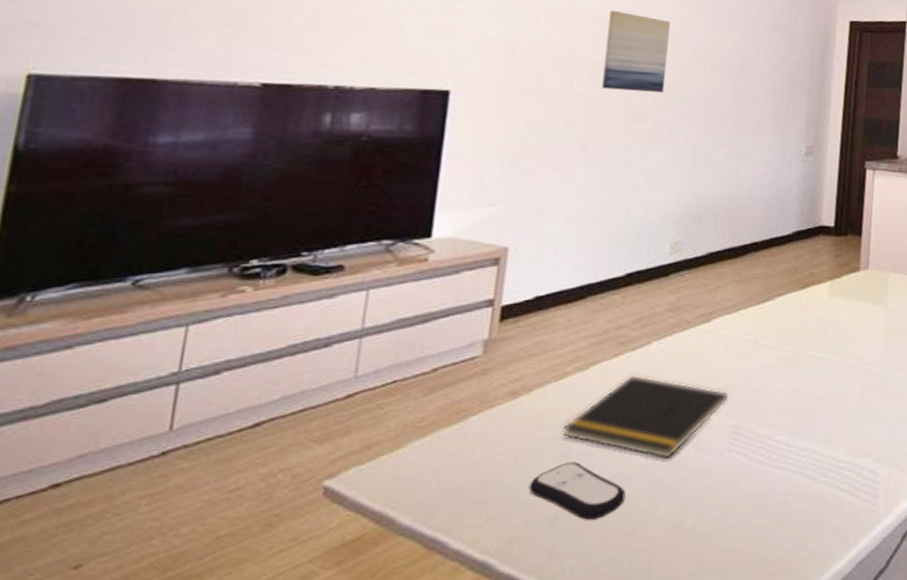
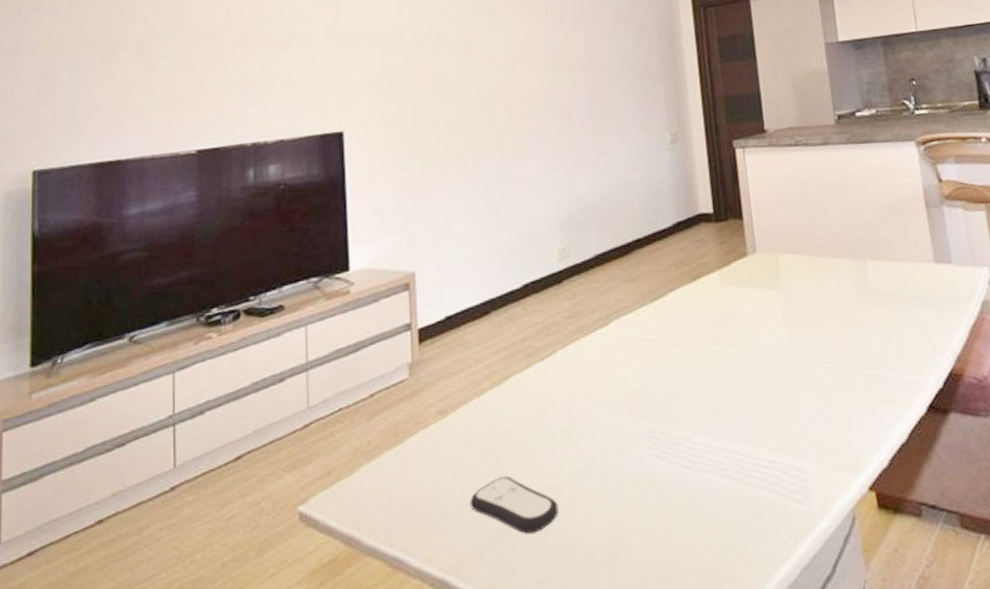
notepad: present [562,374,729,460] -> none [490,384,640,469]
wall art: present [601,10,670,93] -> none [466,30,527,108]

